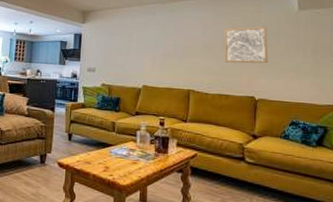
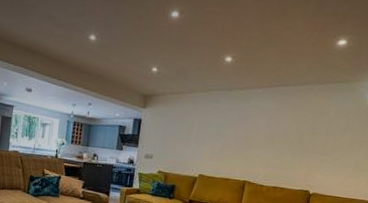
wall art: present [224,26,268,64] -> none [285,120,334,159]

